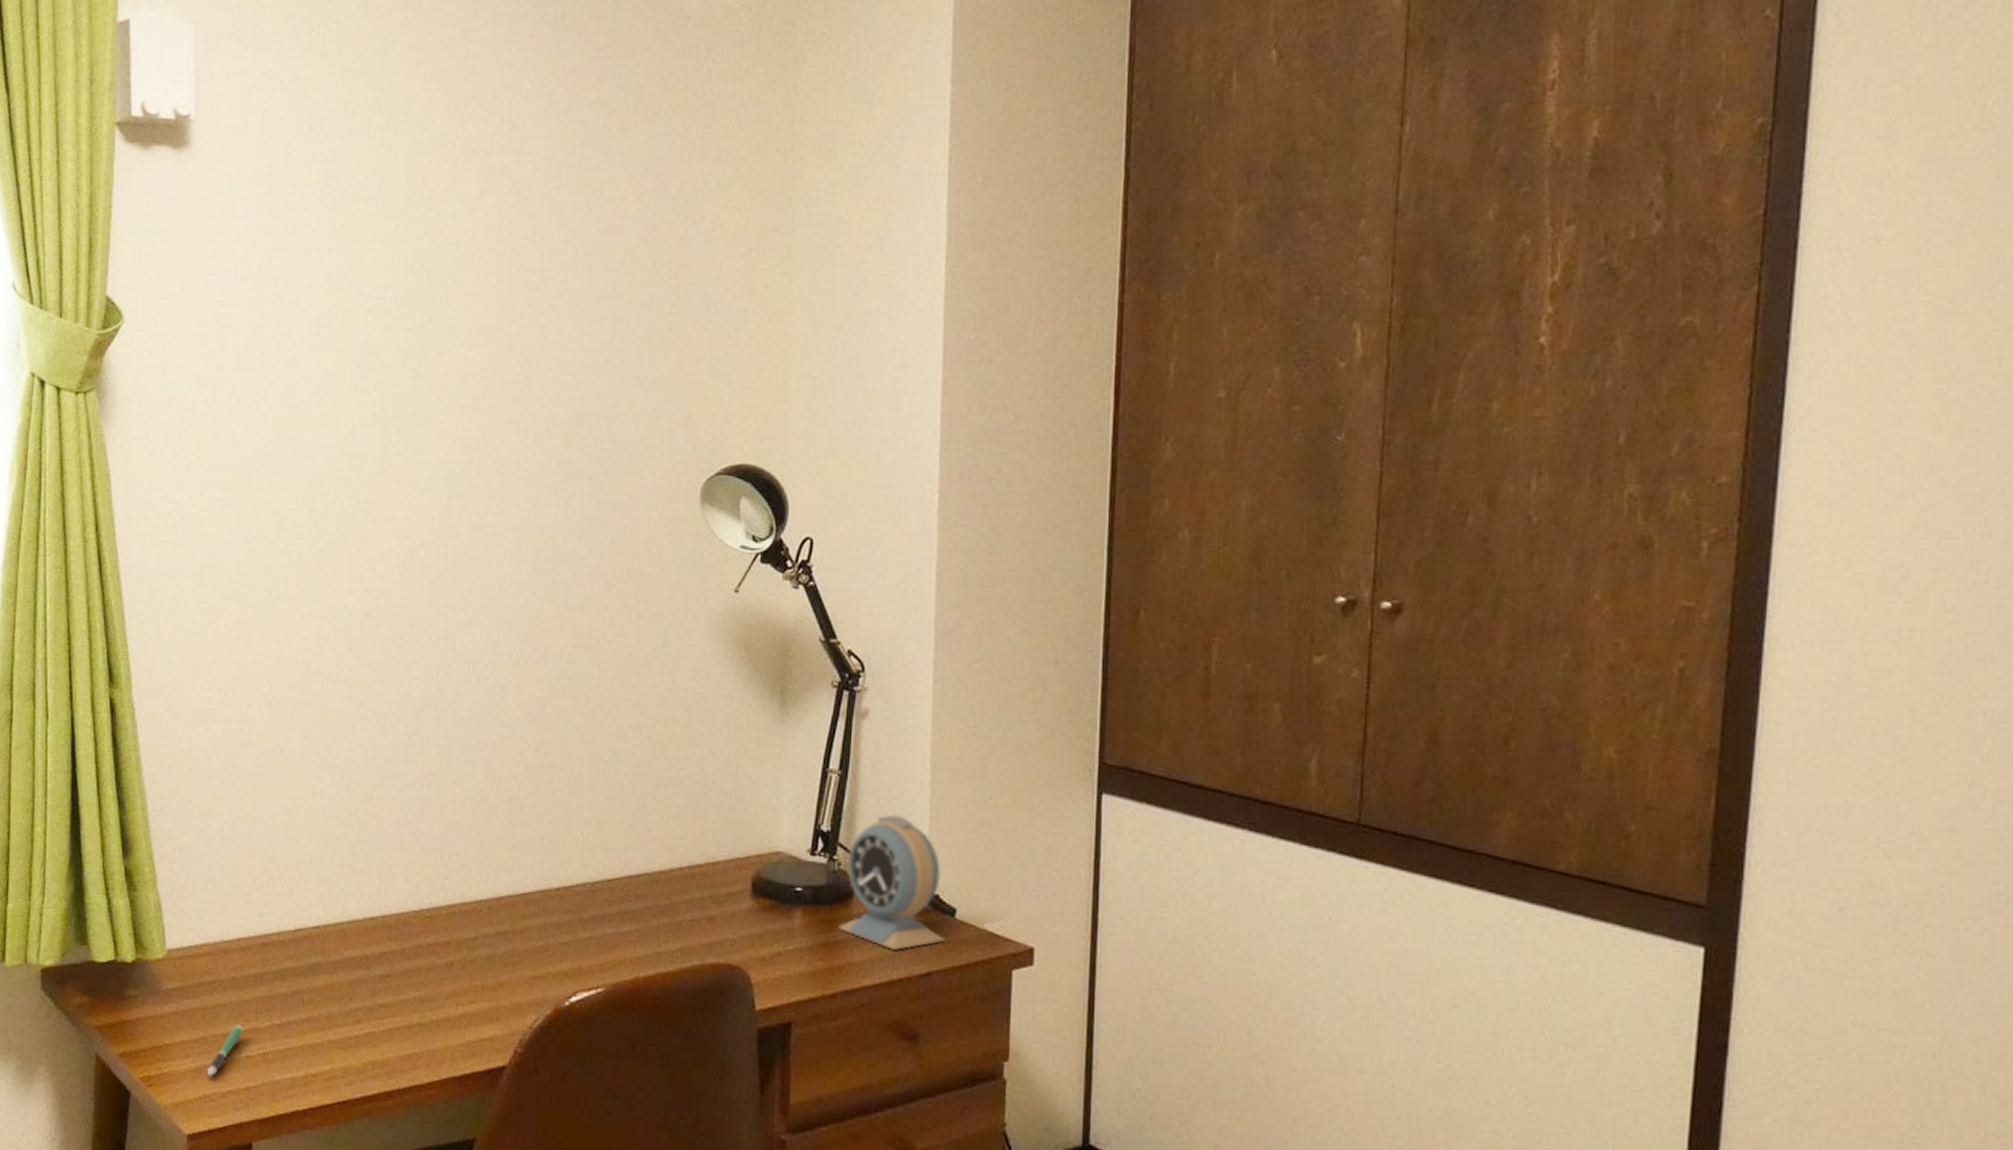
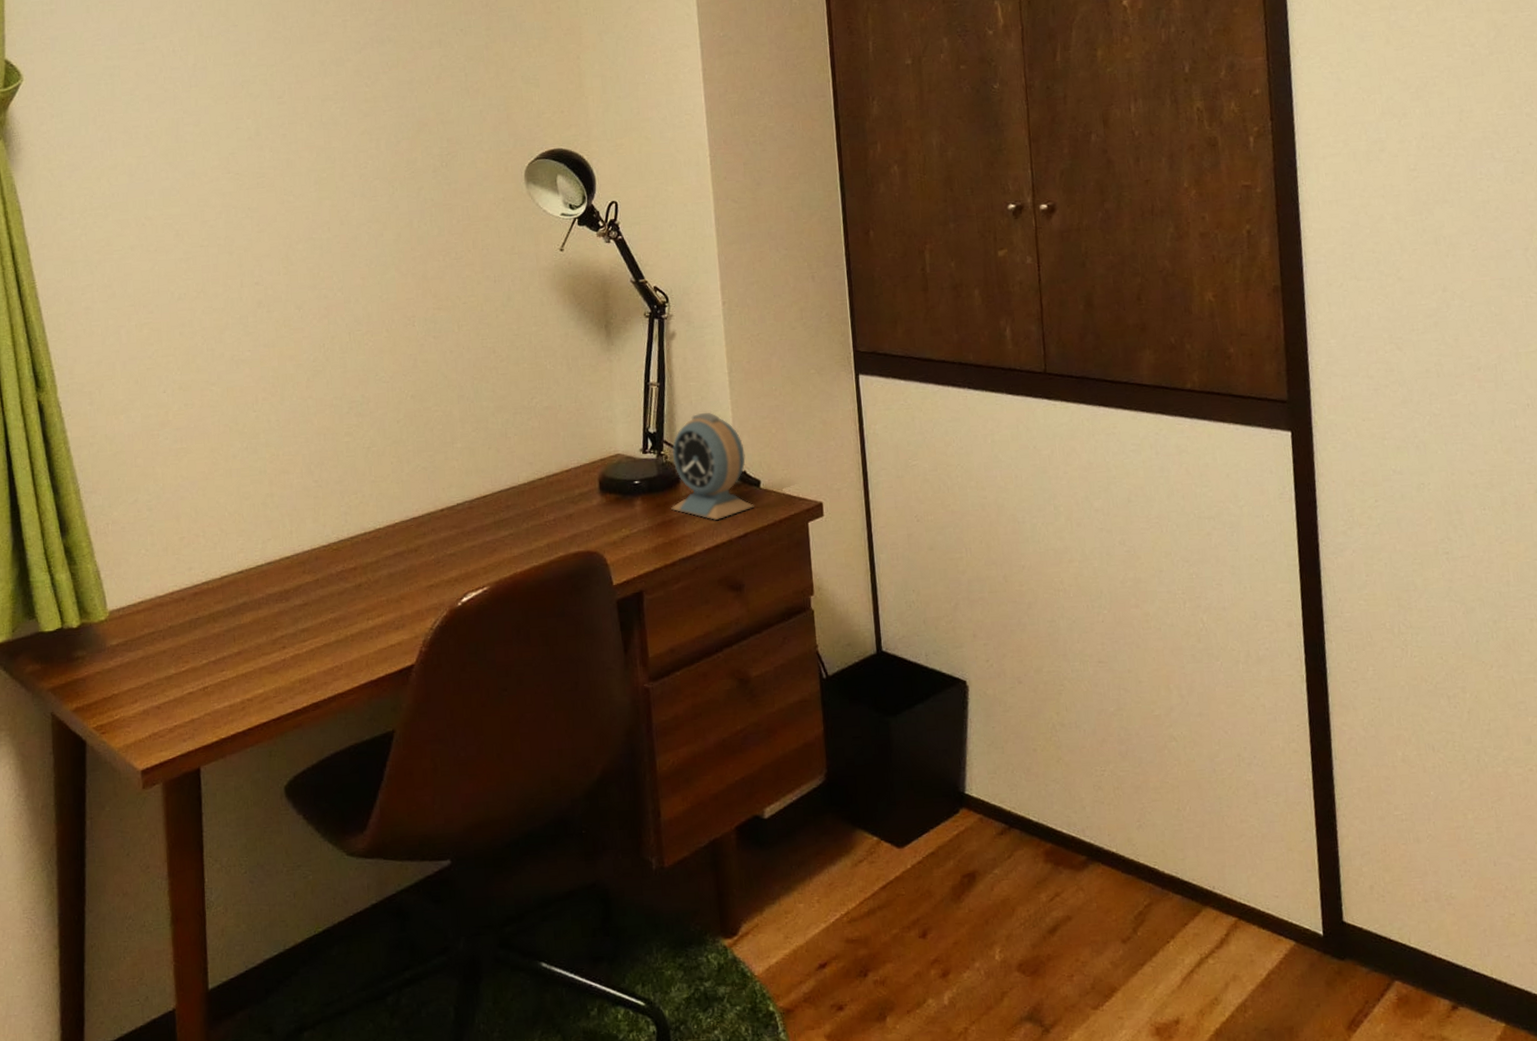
pen: present [207,1024,243,1077] -> none [154,666,183,717]

